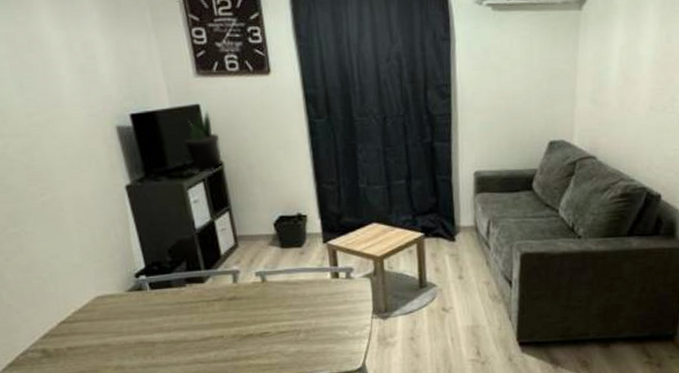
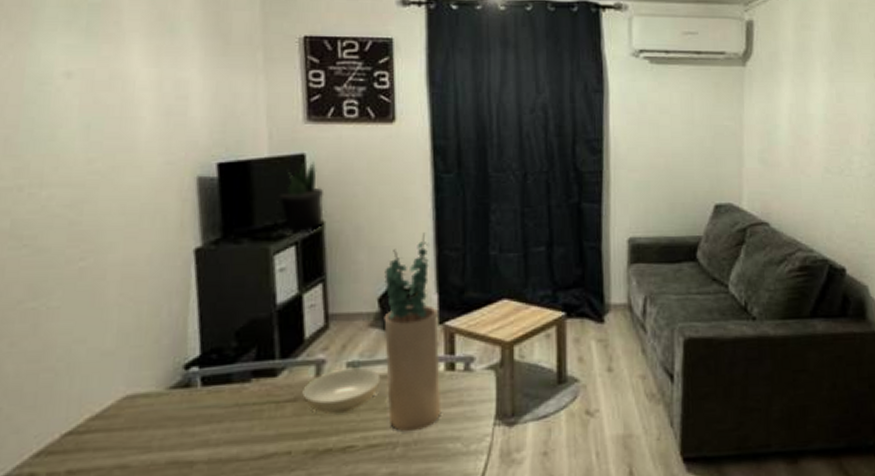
bowl: none [225,276,283,310] -> present [302,367,381,415]
vase: none [276,169,330,323] -> present [384,232,440,432]

